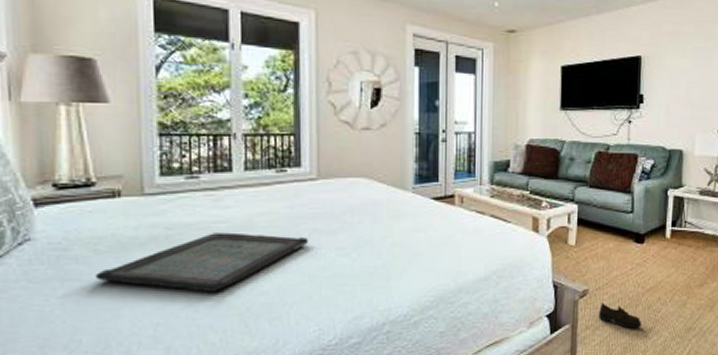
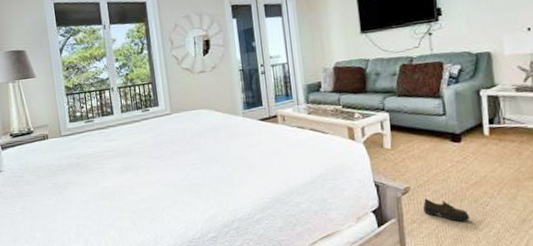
serving tray: present [95,232,308,292] -> none [39,157,170,201]

